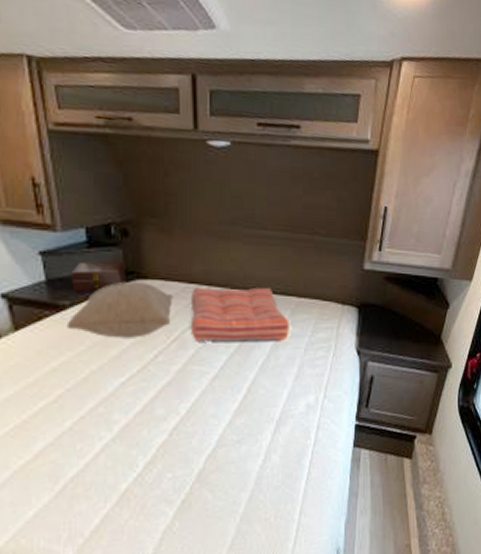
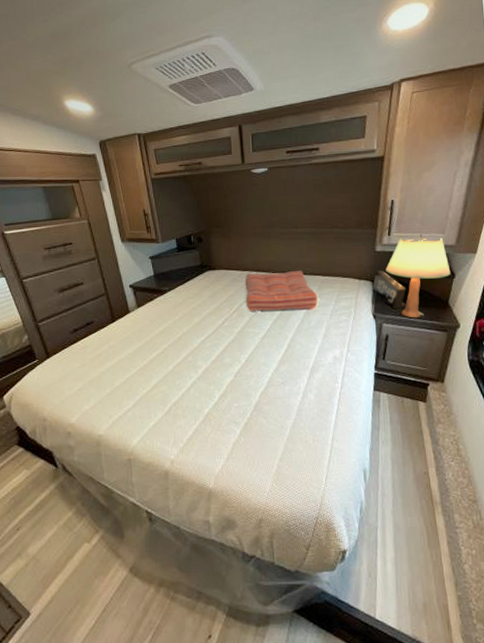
pillow: present [66,281,173,338] -> none [167,271,233,311]
jewelry box: present [70,261,126,294] -> none [168,260,202,282]
alarm clock: none [357,294,396,345] -> present [372,270,407,310]
table lamp: none [374,253,445,356] -> present [386,234,451,319]

